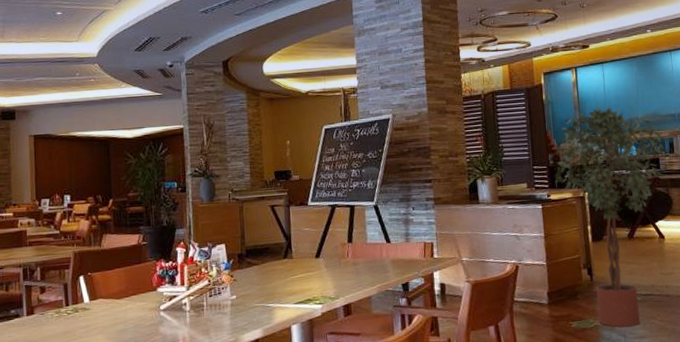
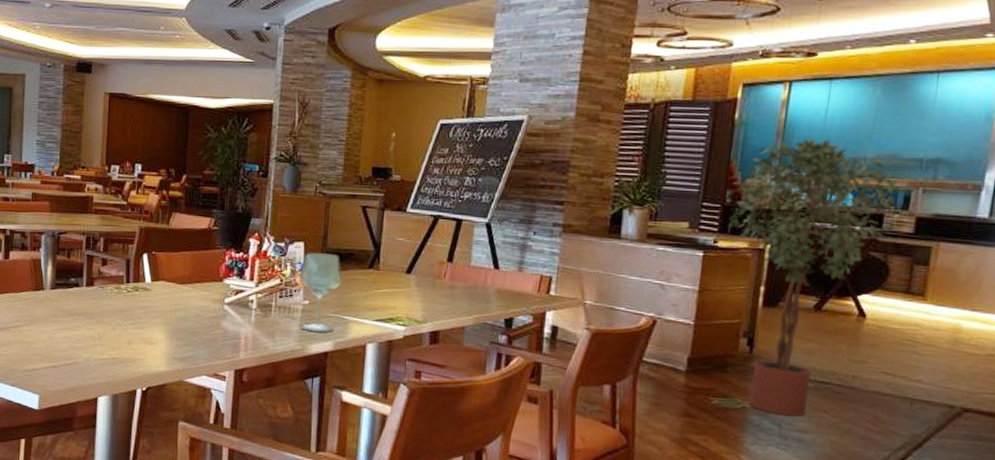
wine glass: none [225,250,262,323] -> present [299,252,342,332]

